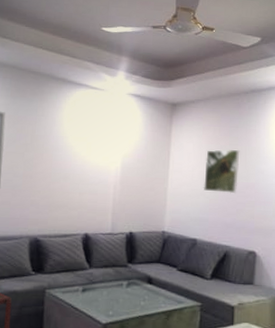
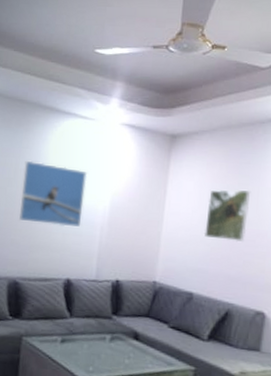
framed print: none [38,127,100,187] -> present [19,160,88,227]

